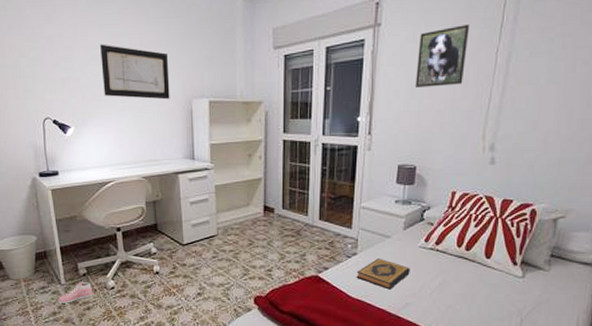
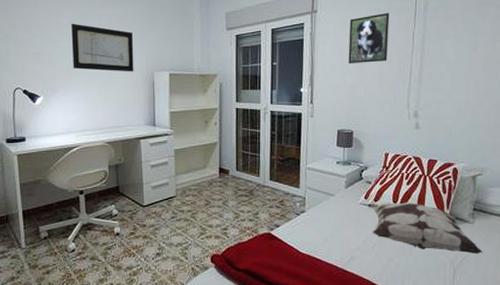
sneaker: present [58,282,93,303] -> none [17,246,53,268]
hardback book: present [356,258,410,290] -> none [305,214,353,245]
decorative pillow: none [427,246,557,304] -> present [367,202,483,254]

